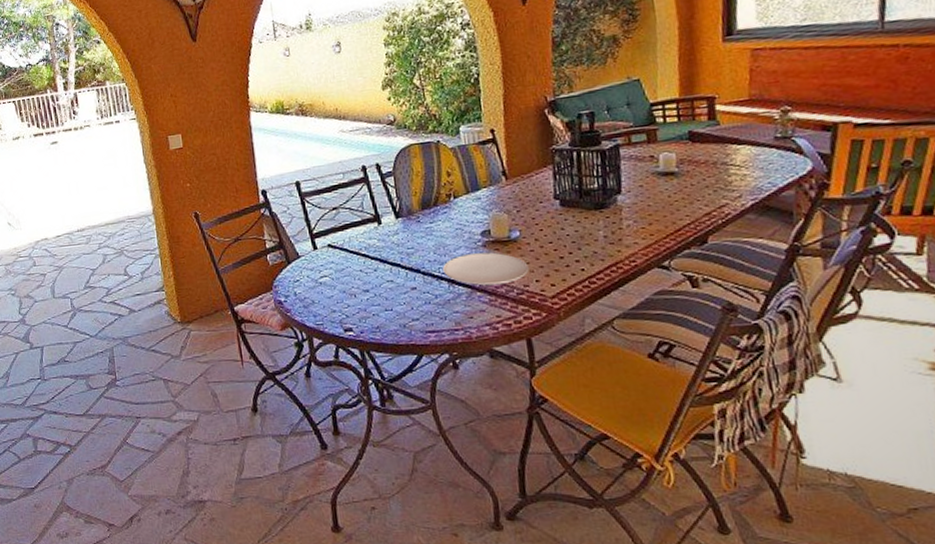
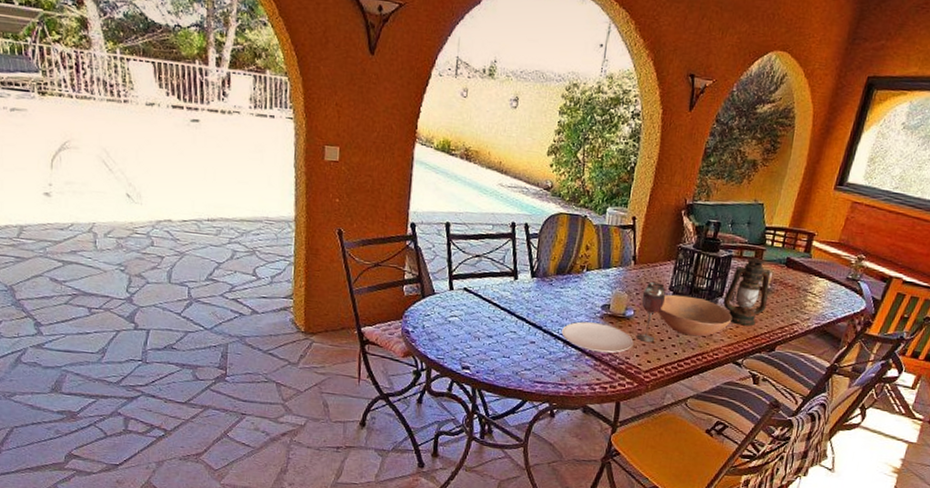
wineglass: none [524,194,553,263] -> present [636,282,666,342]
bowl: none [547,200,642,246] -> present [657,294,733,337]
lantern: none [622,140,681,222] -> present [722,257,771,327]

